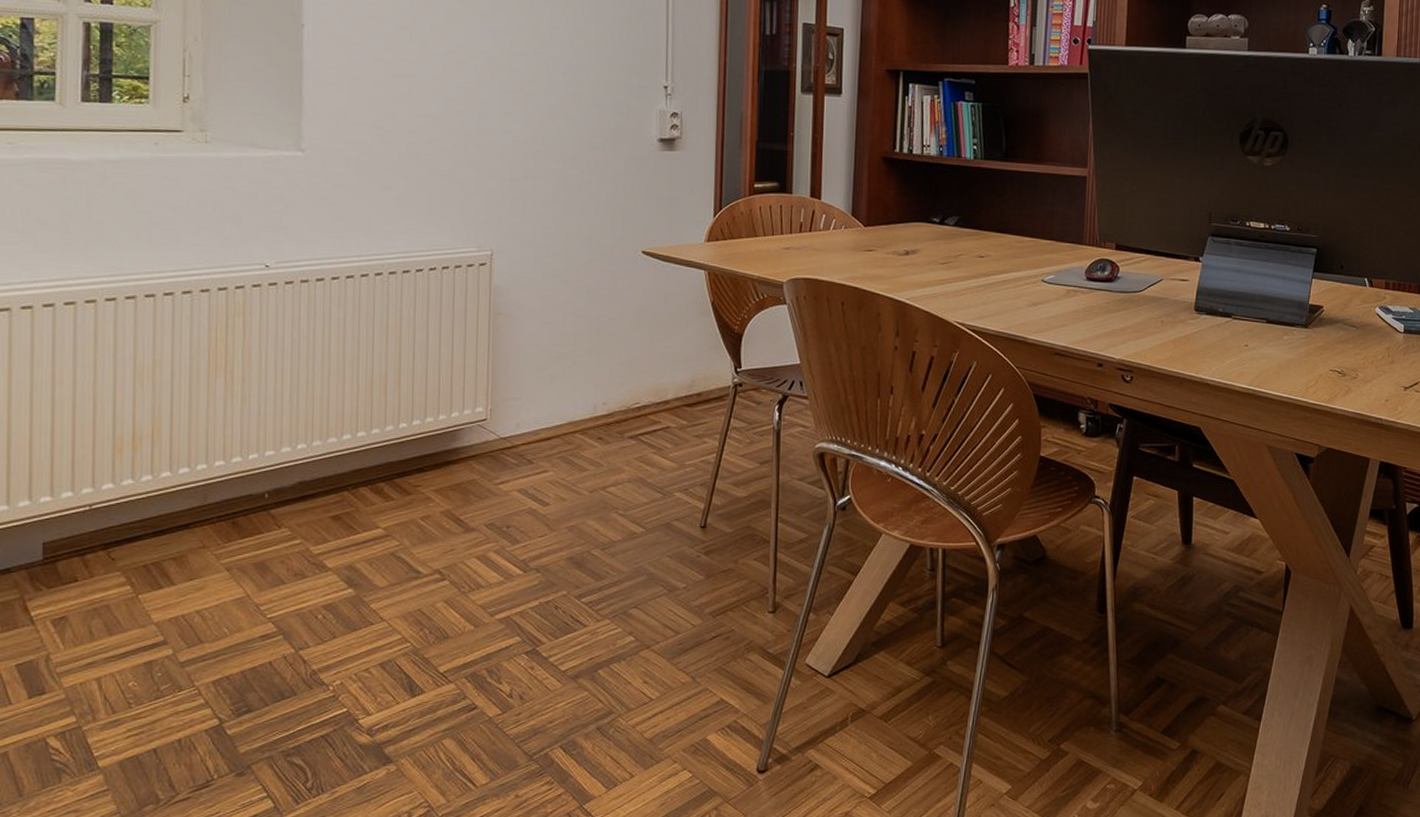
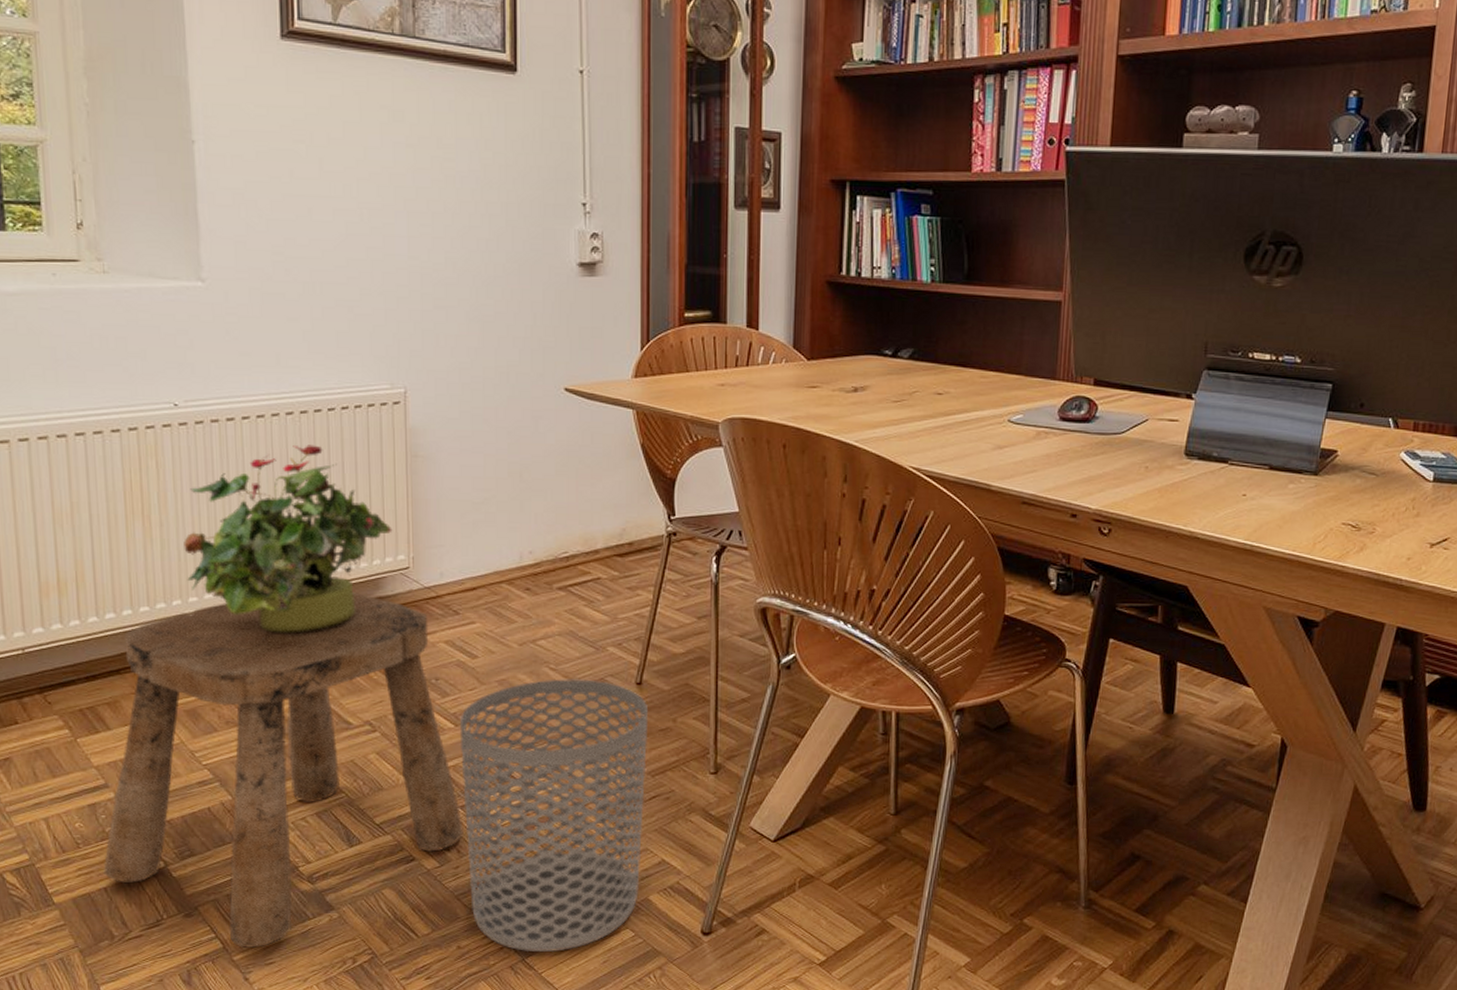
stool: none [154,444,529,806] -> present [103,593,465,948]
potted plant: none [264,303,472,483] -> present [184,445,393,632]
waste bin: none [528,524,712,797] -> present [459,679,649,952]

